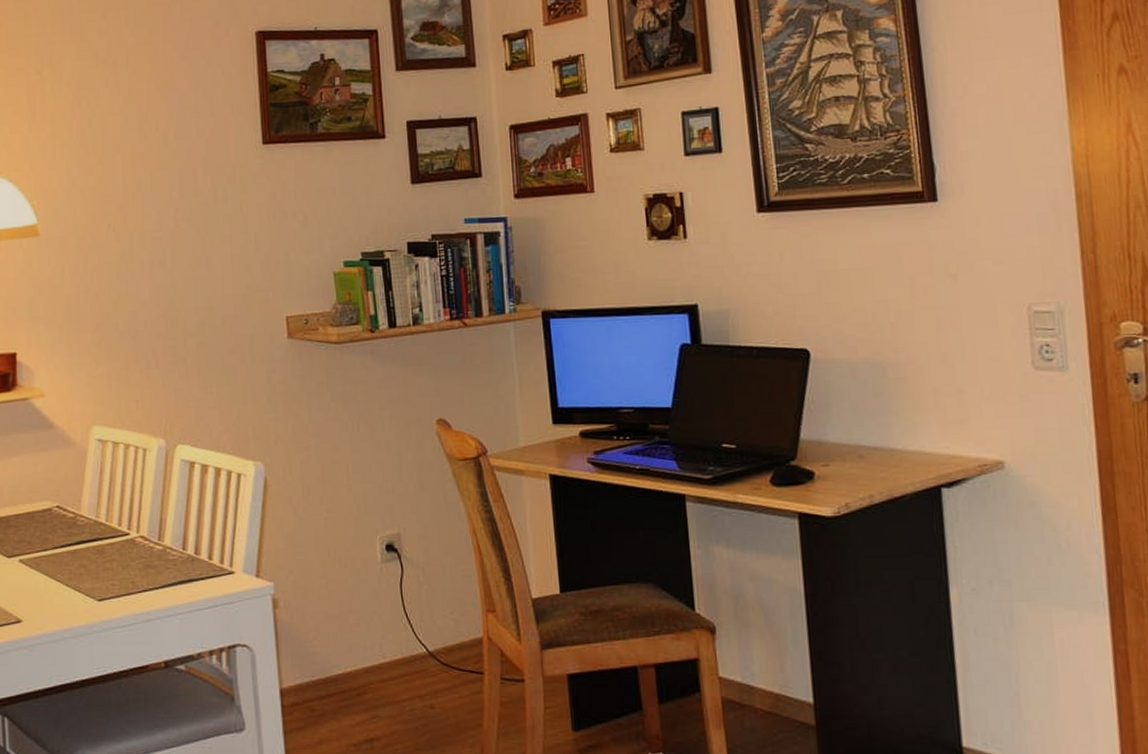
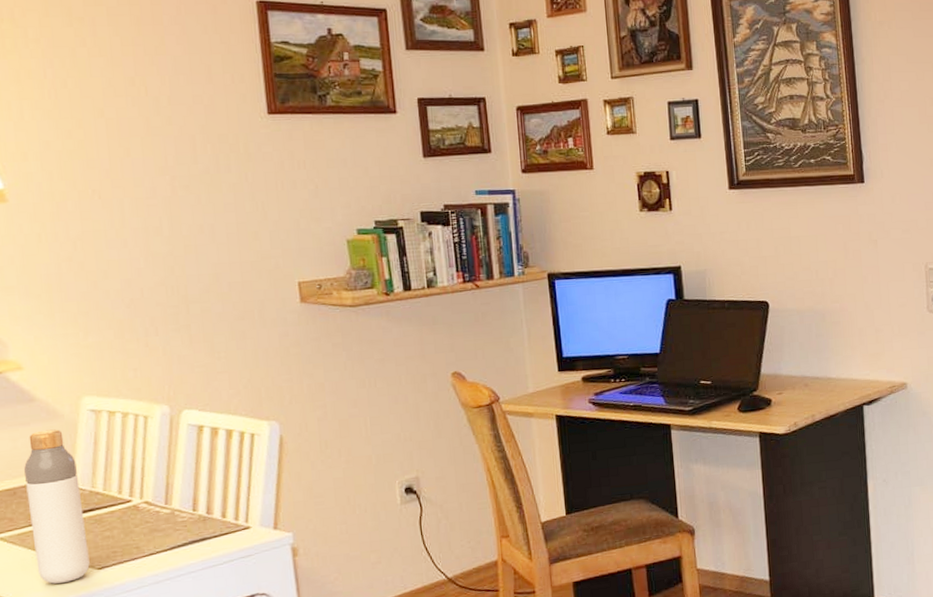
bottle: none [41,457,92,611] -> present [23,429,90,584]

